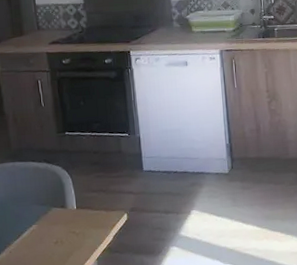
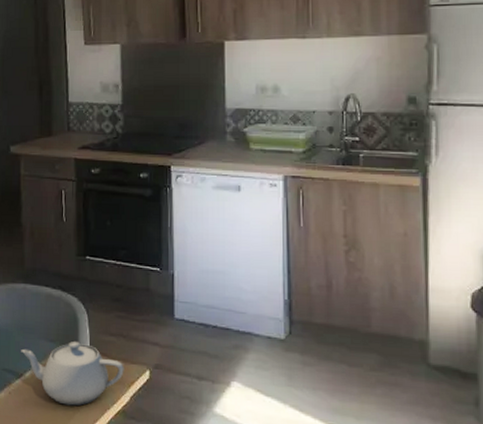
teapot: none [16,201,107,253] -> present [21,340,124,406]

